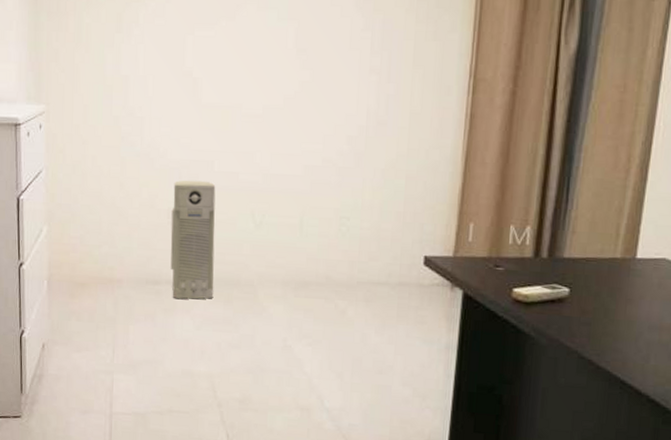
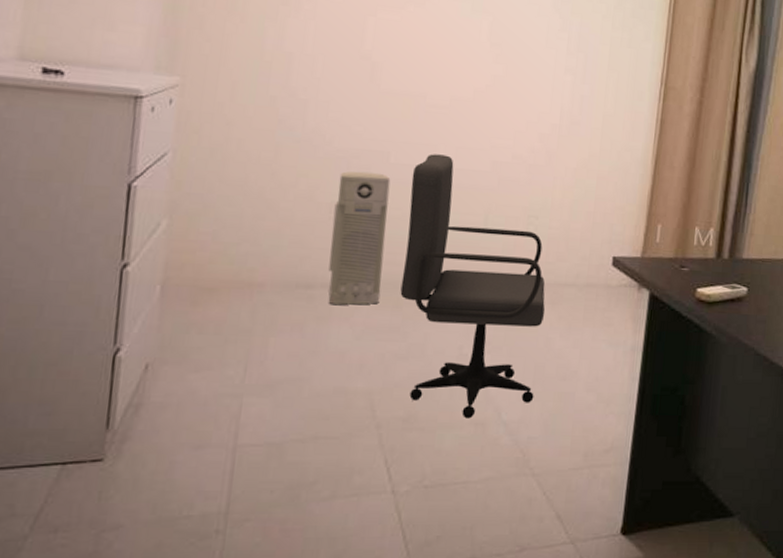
office chair: none [230,161,360,404] -> present [400,154,545,419]

